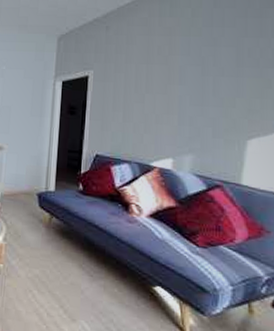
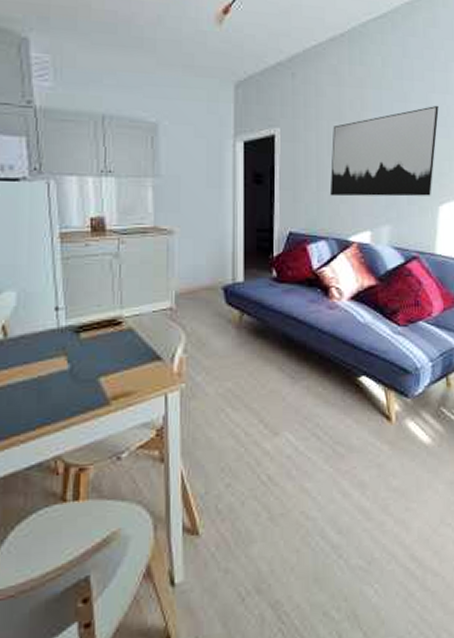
wall art: none [134,48,251,131] -> present [329,105,439,197]

